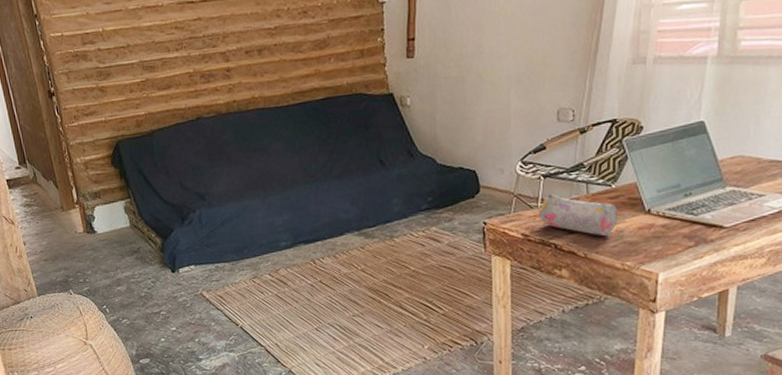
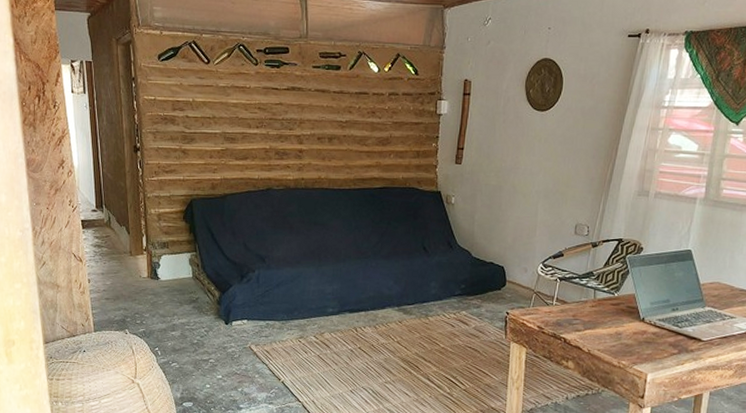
pencil case: present [539,194,619,236] -> none [553,295,619,336]

